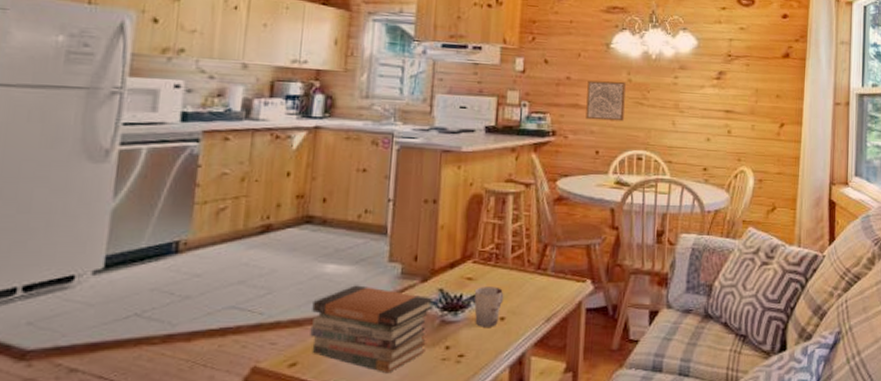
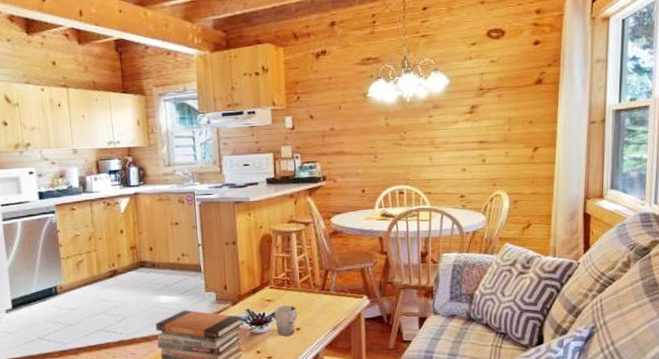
wall art: present [586,80,626,122] -> none [350,126,385,164]

